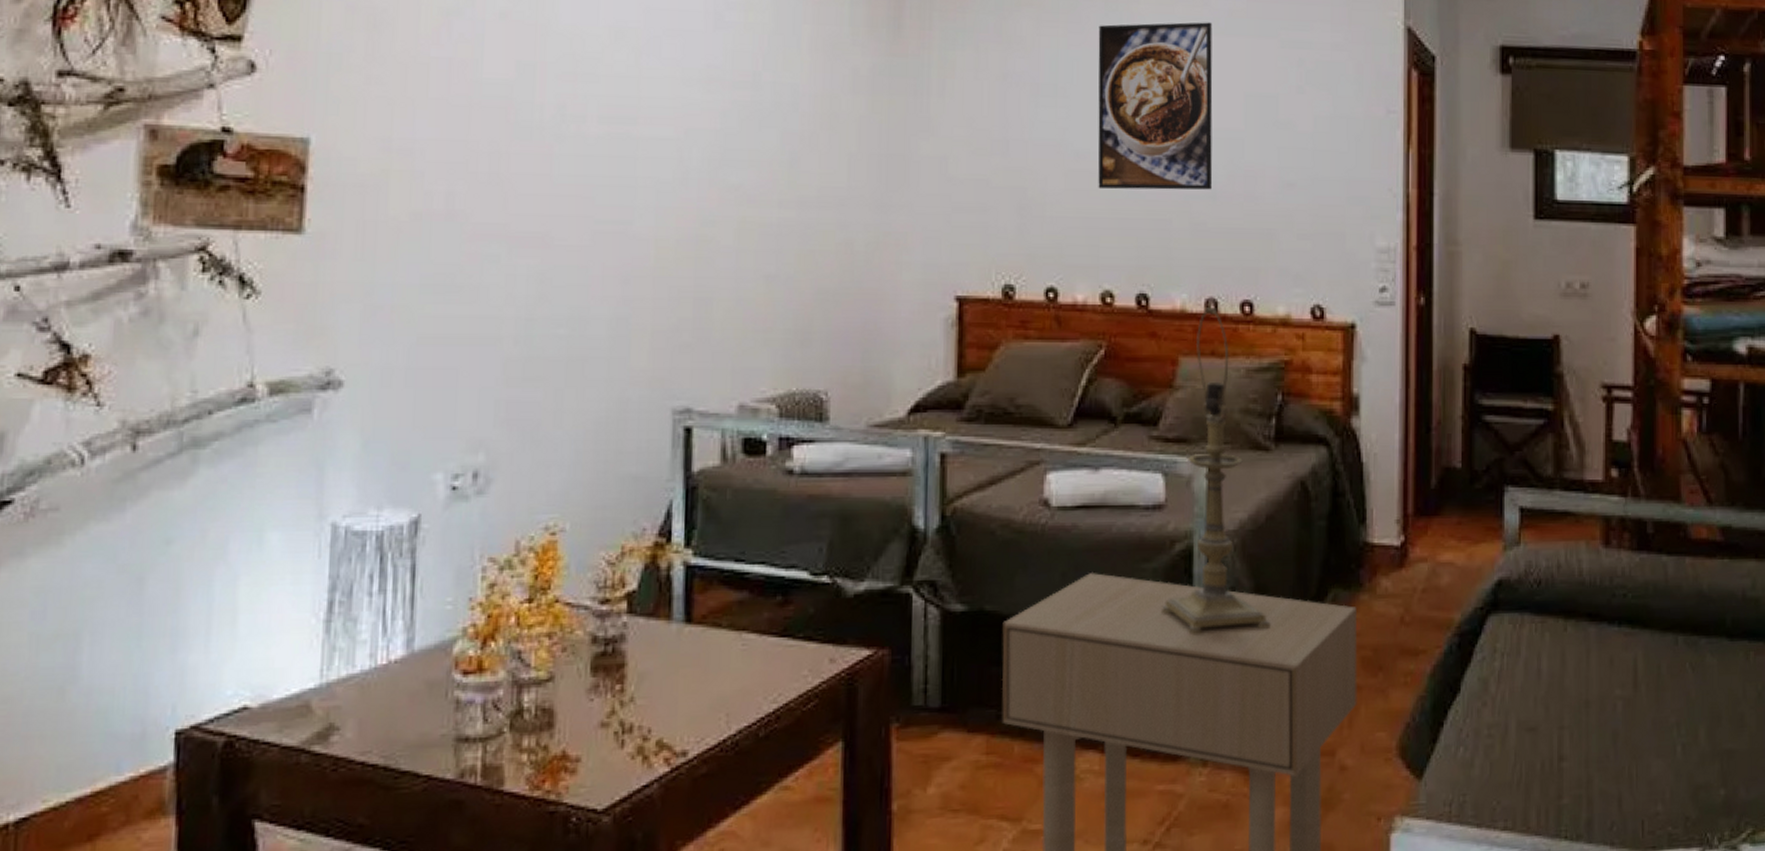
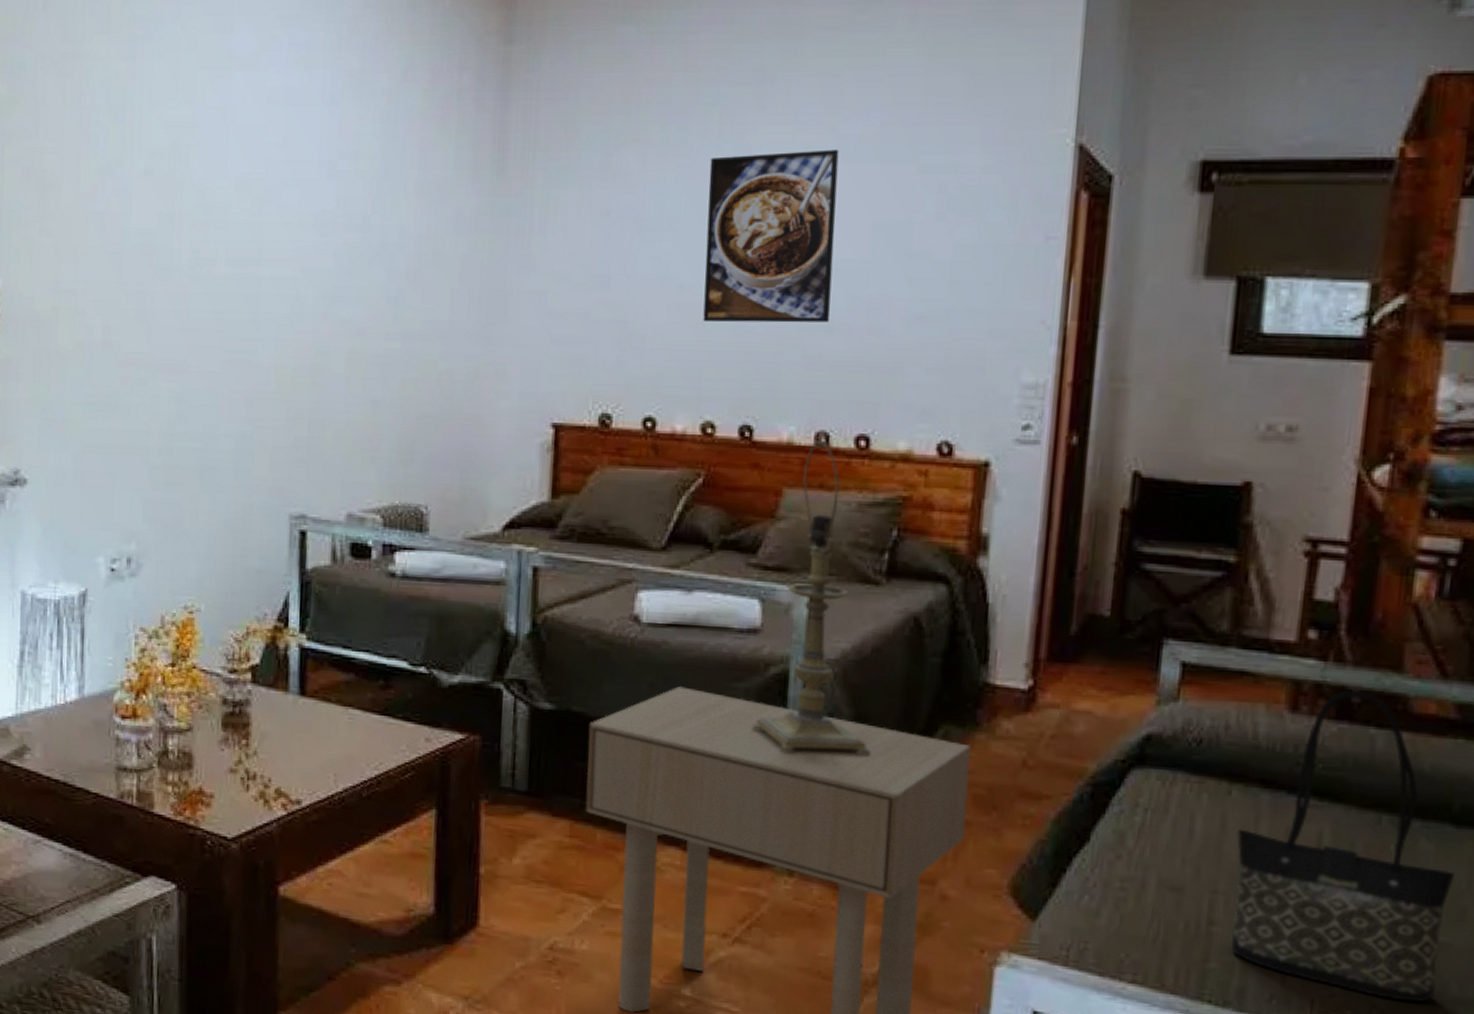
tote bag: none [1573,521,1733,811] -> present [1231,689,1455,1002]

